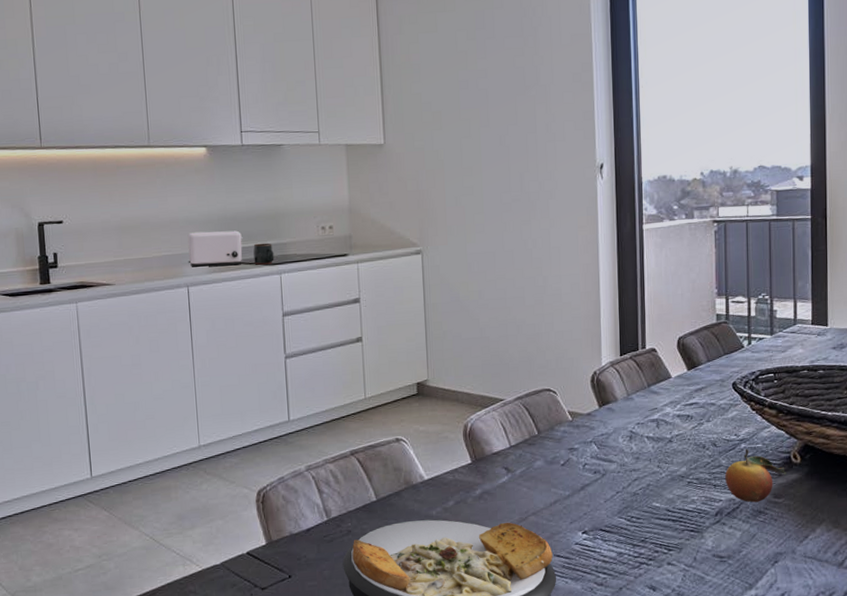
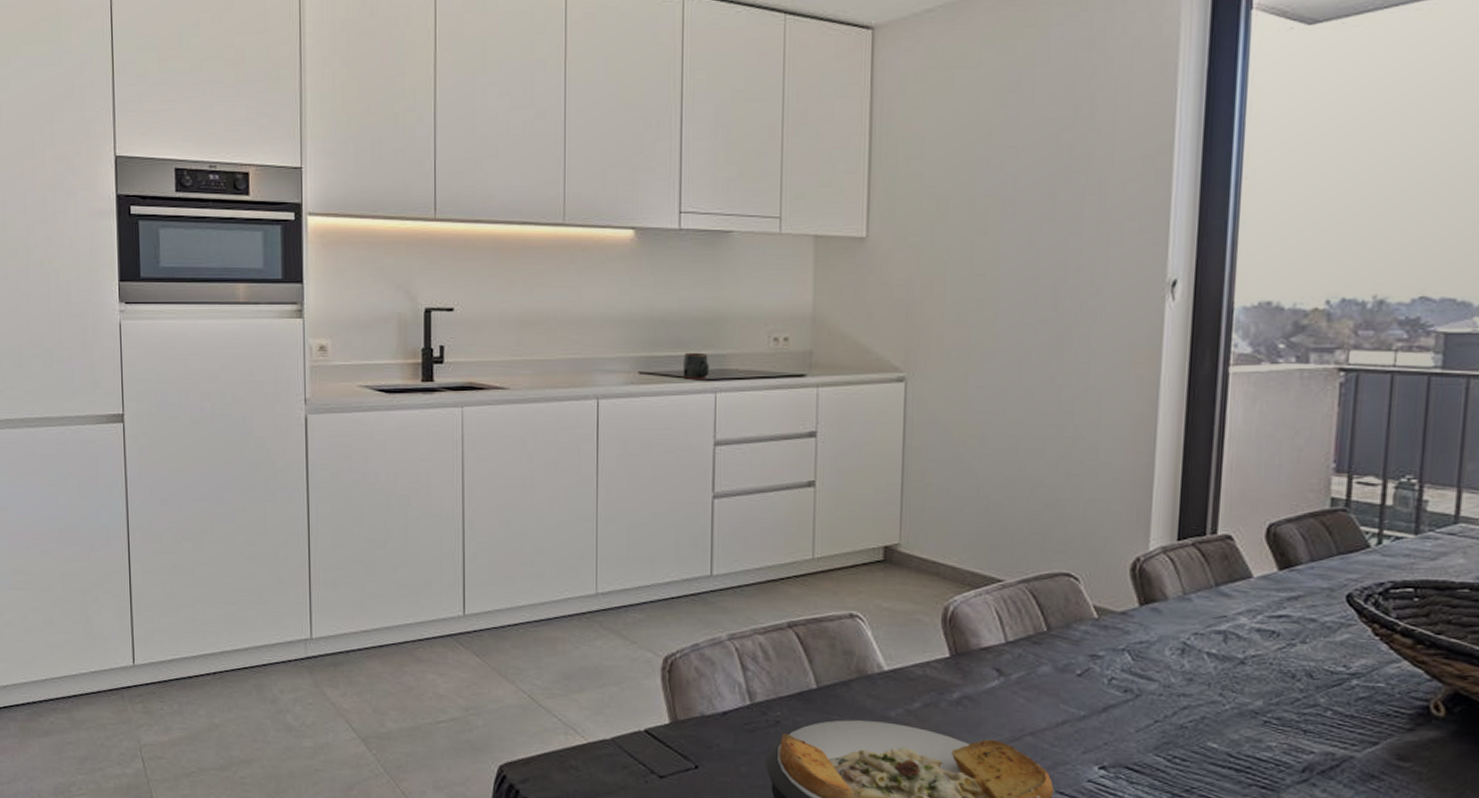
toaster: present [187,230,244,267] -> none [600,333,673,377]
fruit: present [725,448,786,503] -> none [1322,686,1420,763]

